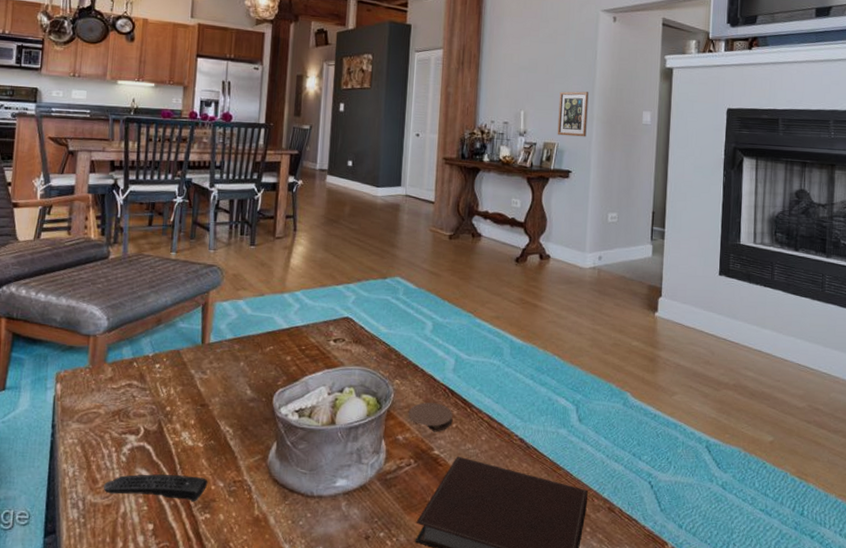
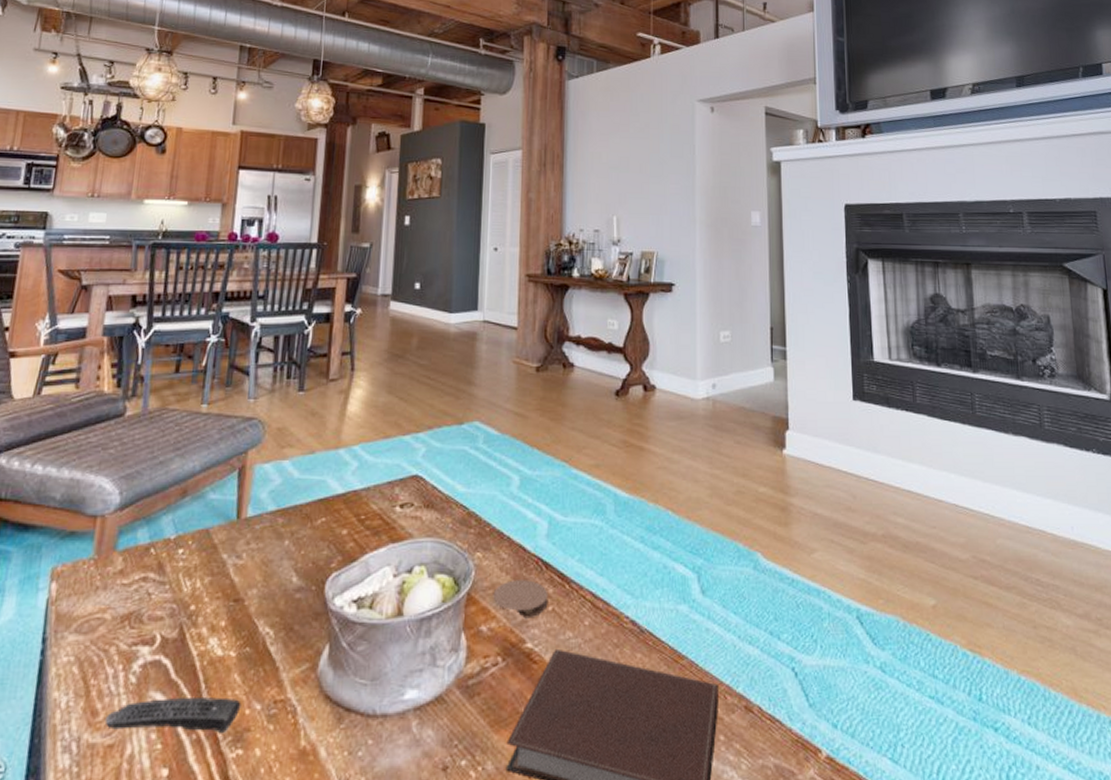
picture frame: present [557,91,589,137] -> none [656,191,689,244]

